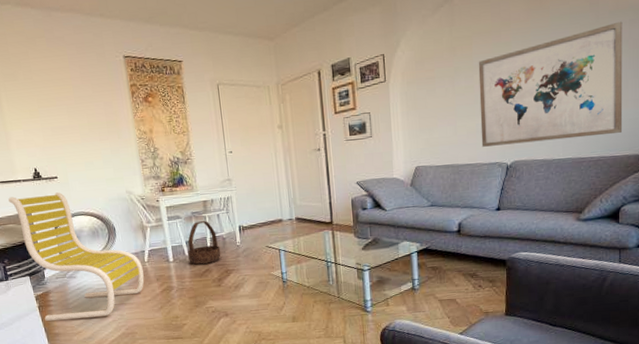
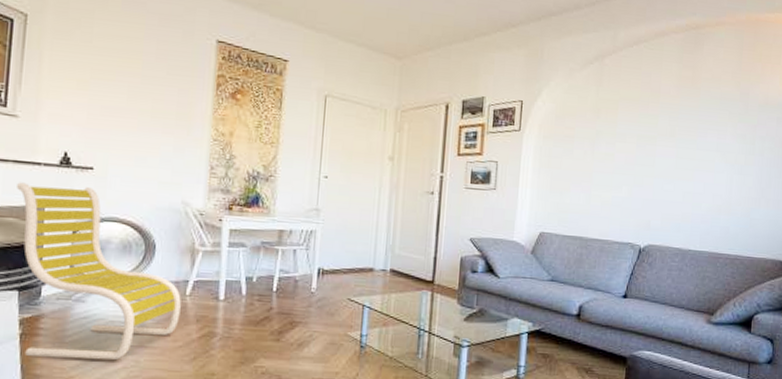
basket: present [188,220,221,265] -> none [245,254,289,310]
wall art: present [478,21,623,147] -> none [615,117,771,233]

